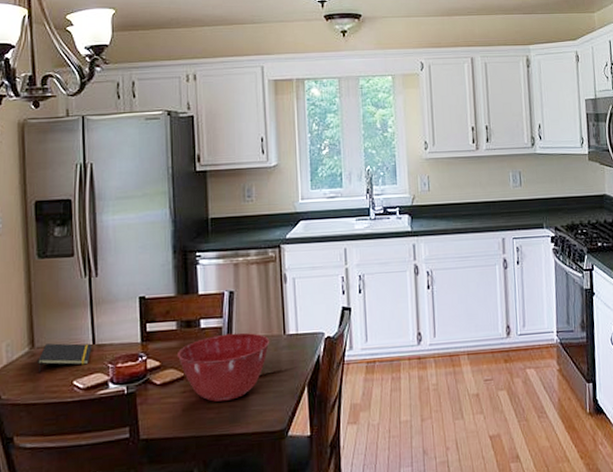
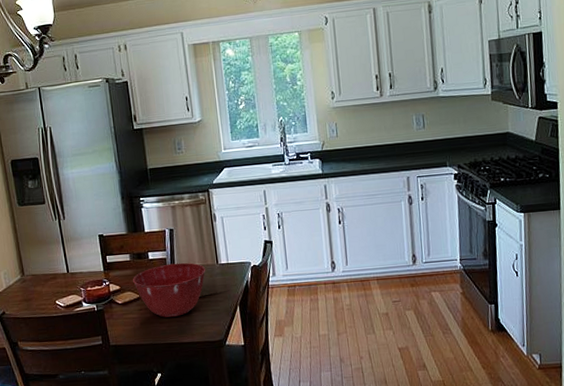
notepad: present [38,343,92,373] -> none [28,272,67,295]

